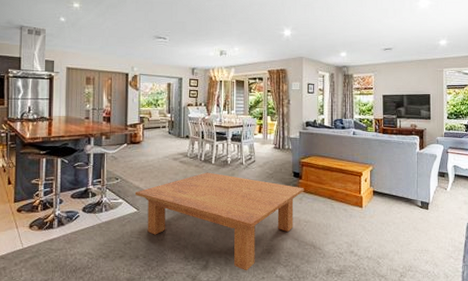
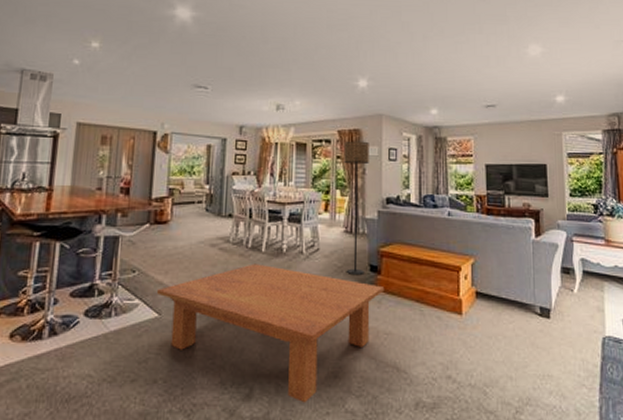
floor lamp: none [273,78,293,179] -> present [344,141,369,274]

